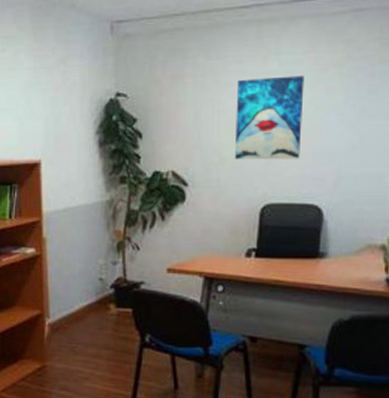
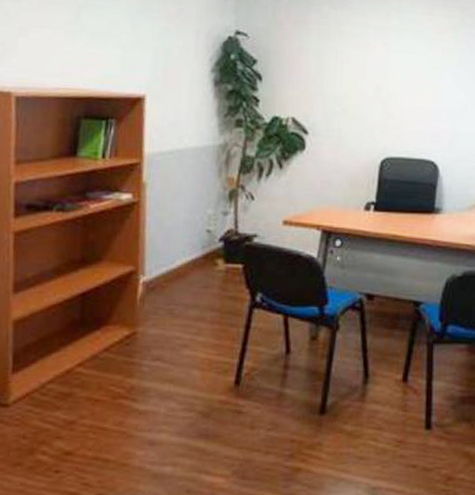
wall art: present [234,75,304,160] -> none [356,32,423,115]

